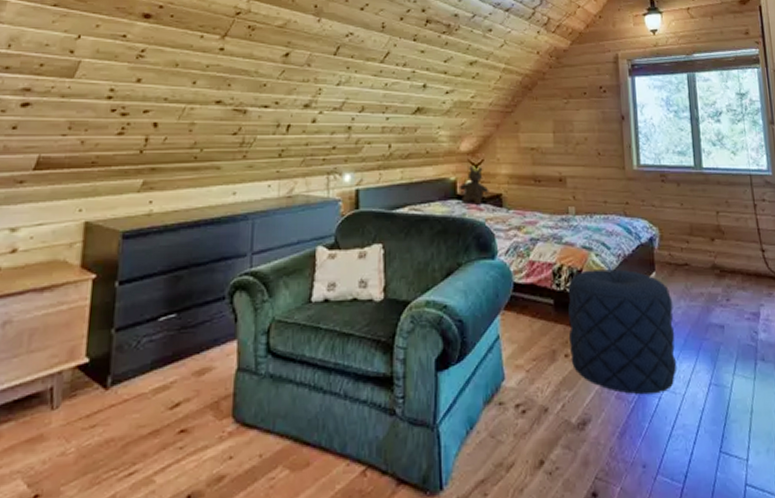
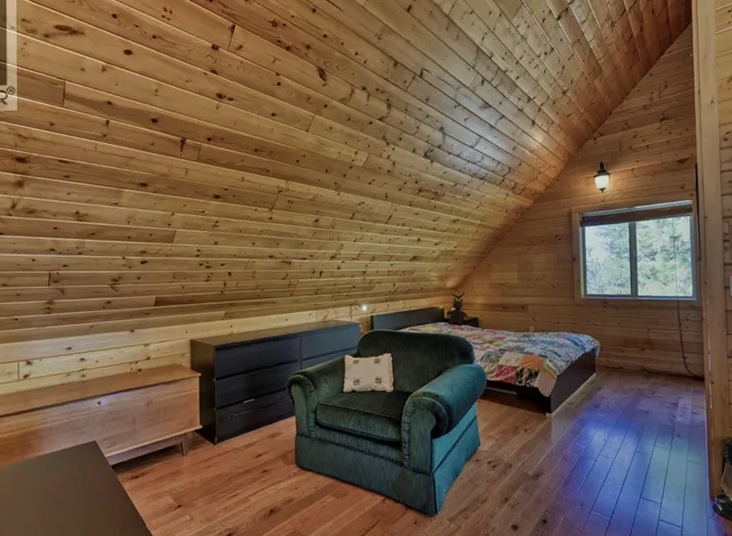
pouf: present [568,269,677,394] -> none [528,371,610,457]

